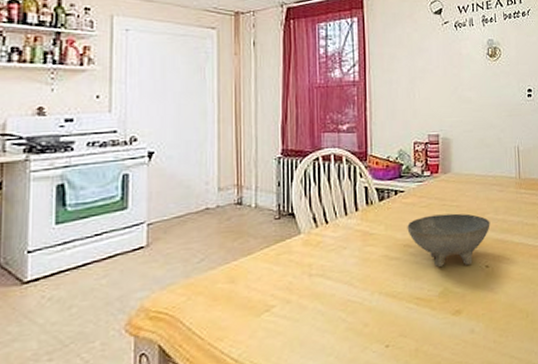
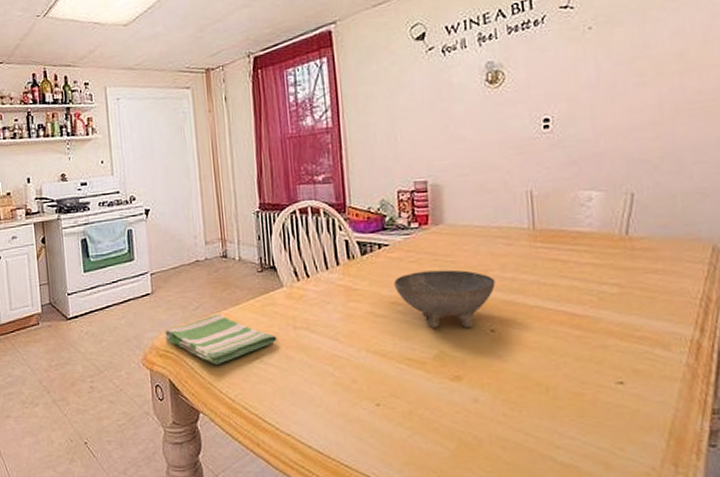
dish towel: none [157,265,291,322] -> present [164,314,278,364]

